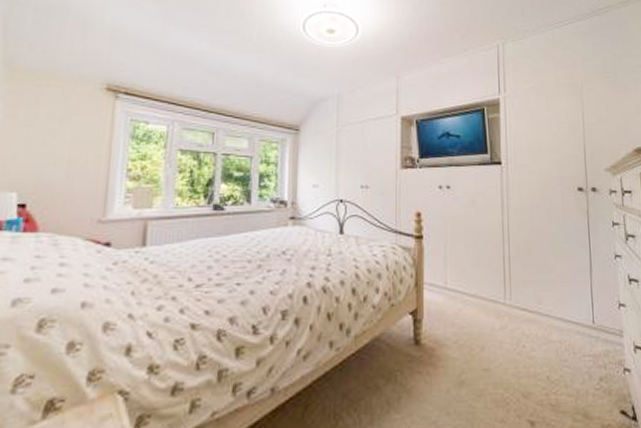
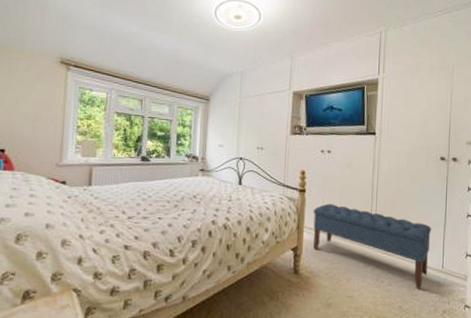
bench: none [434,251,577,353] -> present [313,203,432,289]

